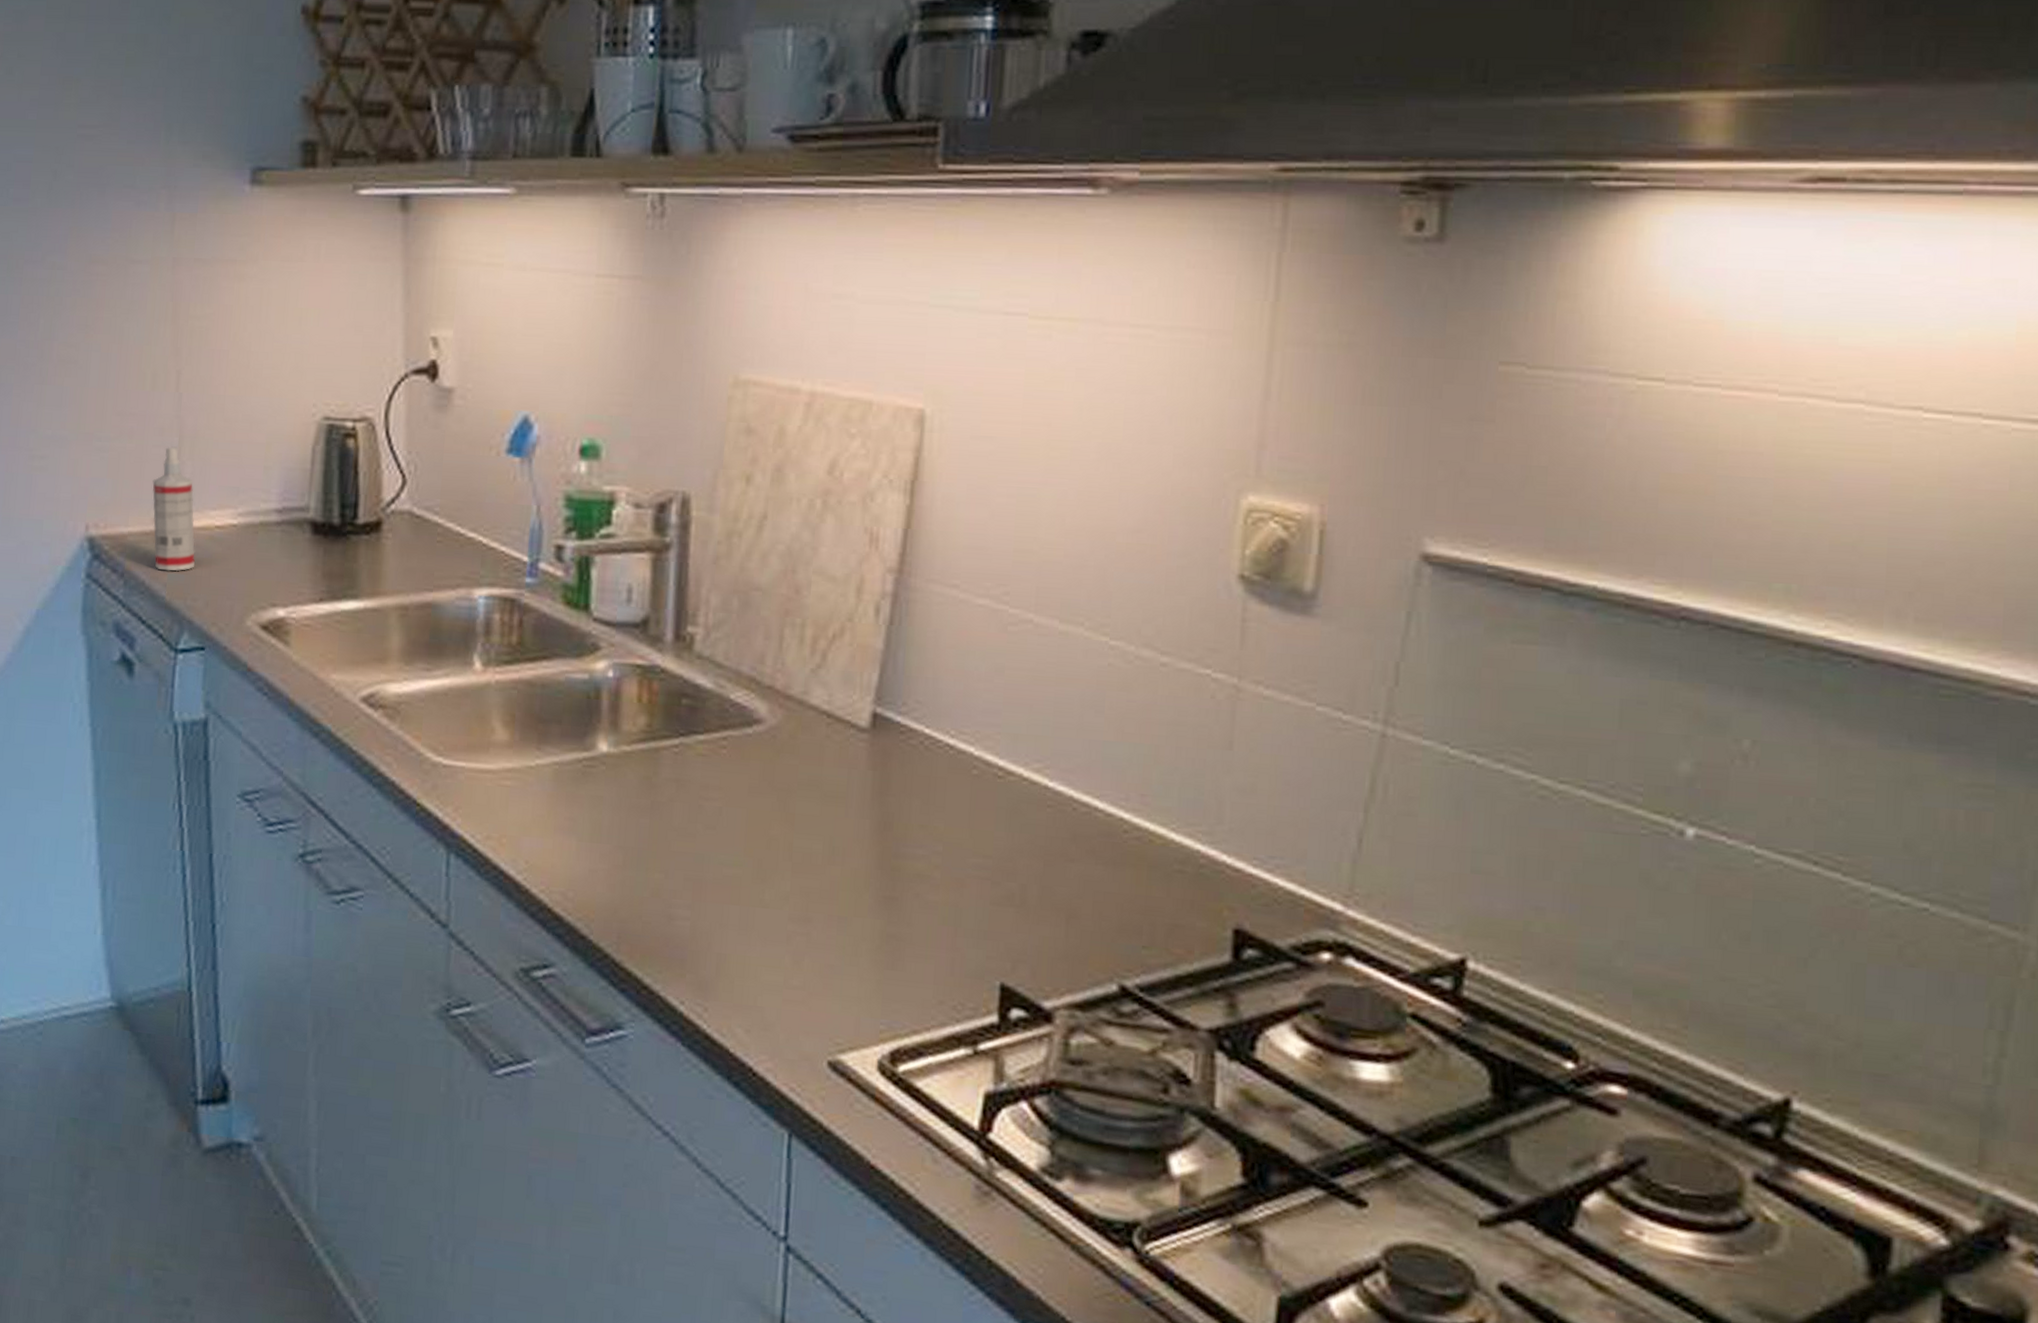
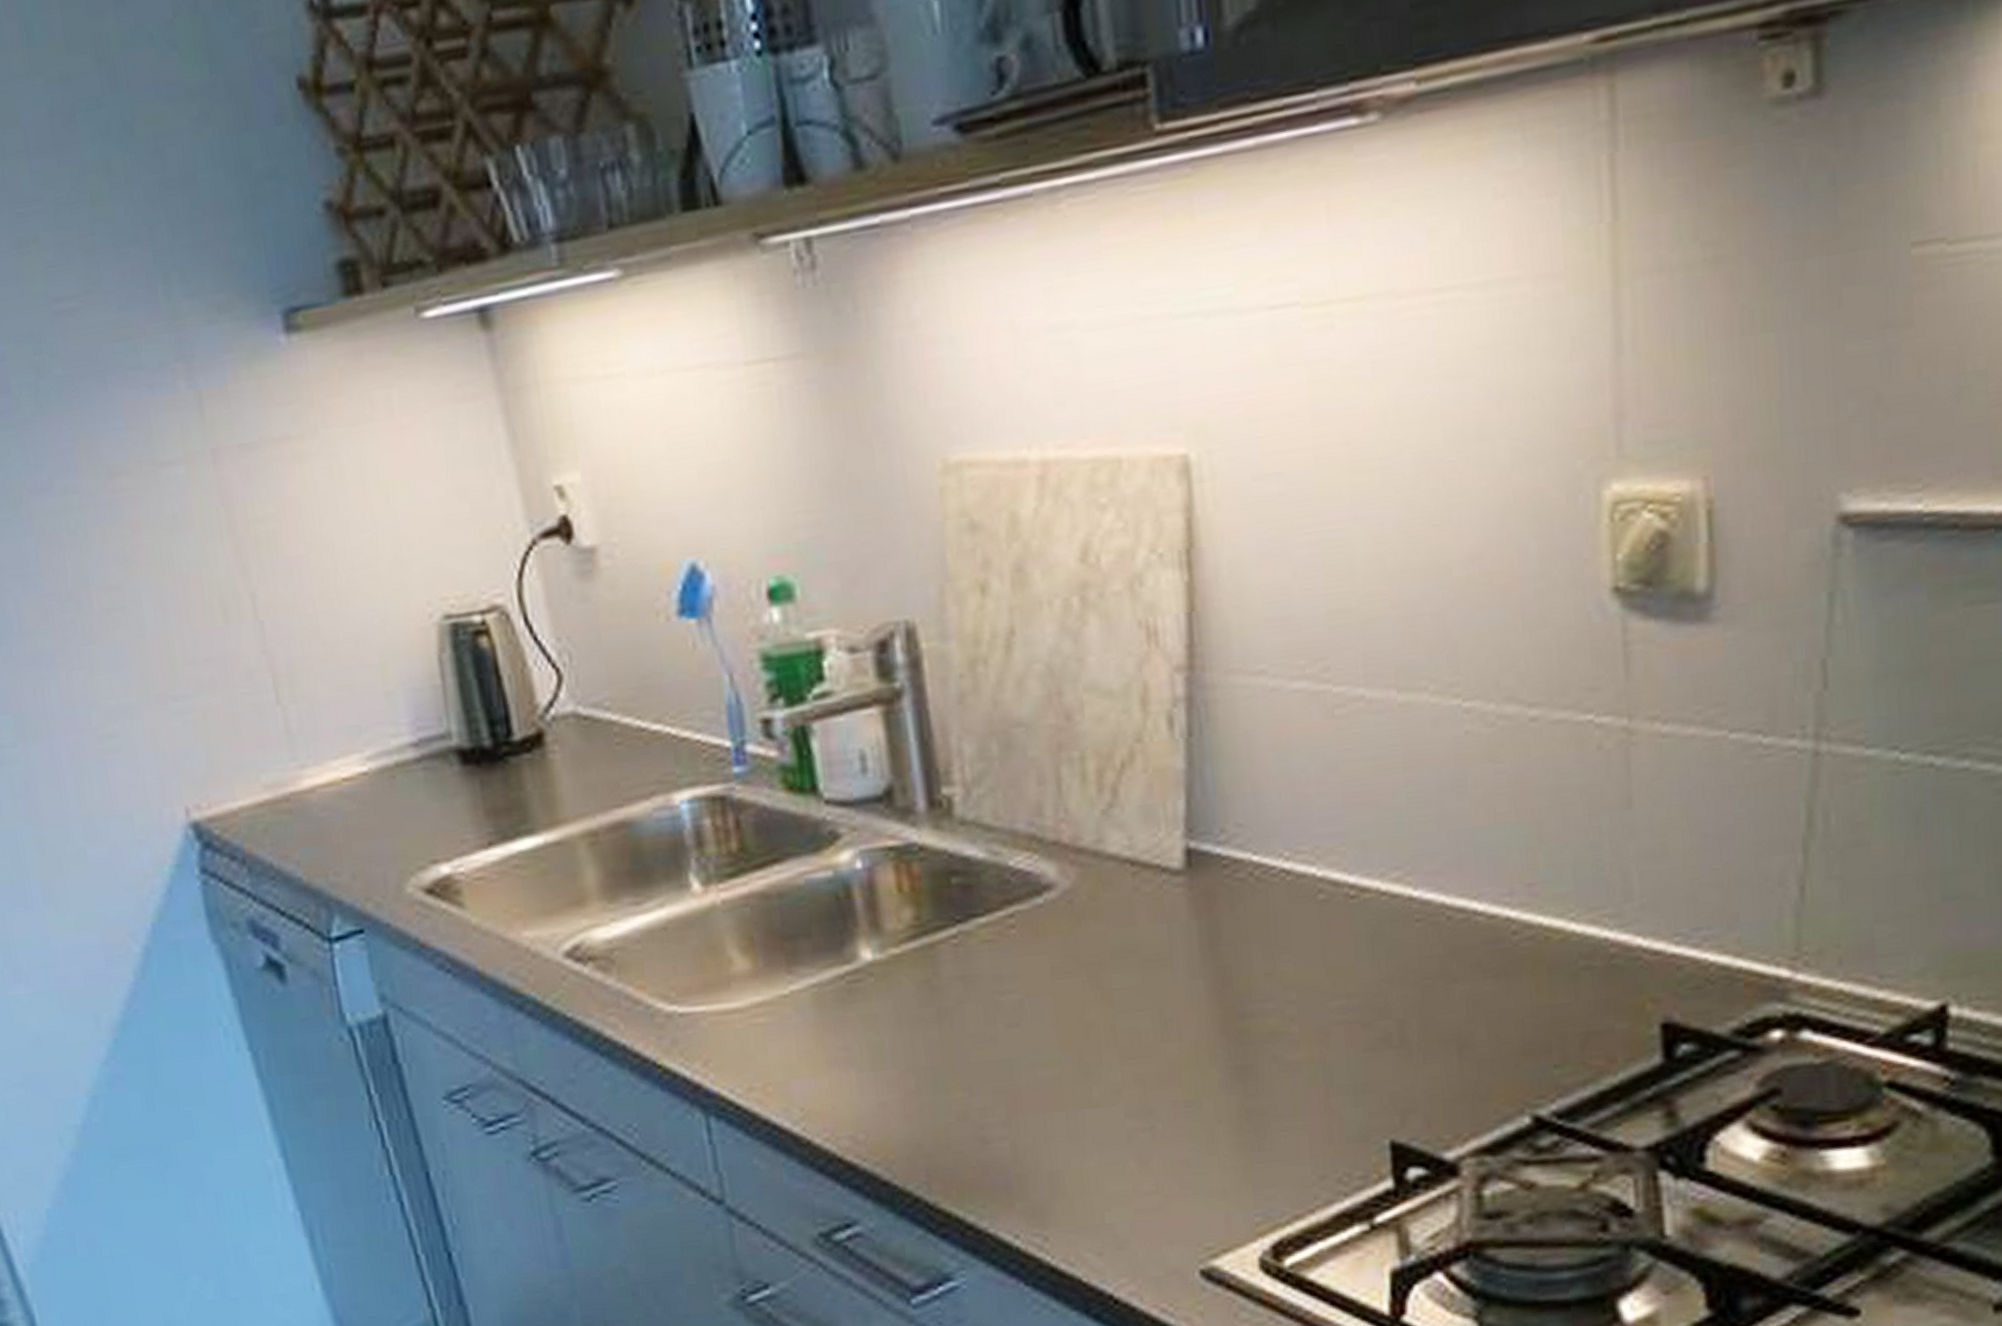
spray bottle: present [152,445,195,571] -> none [253,688,328,846]

